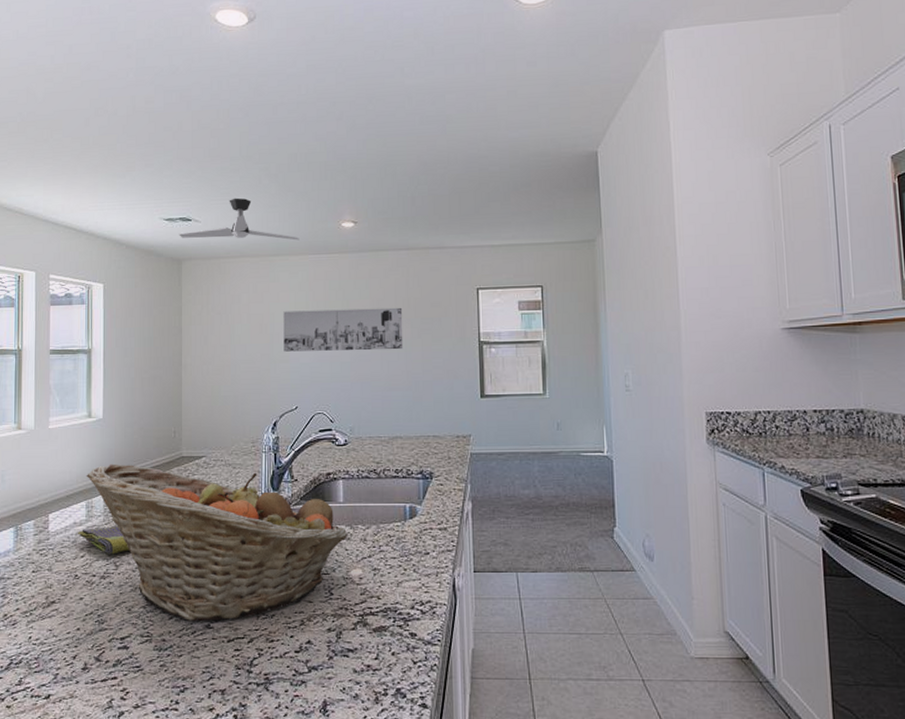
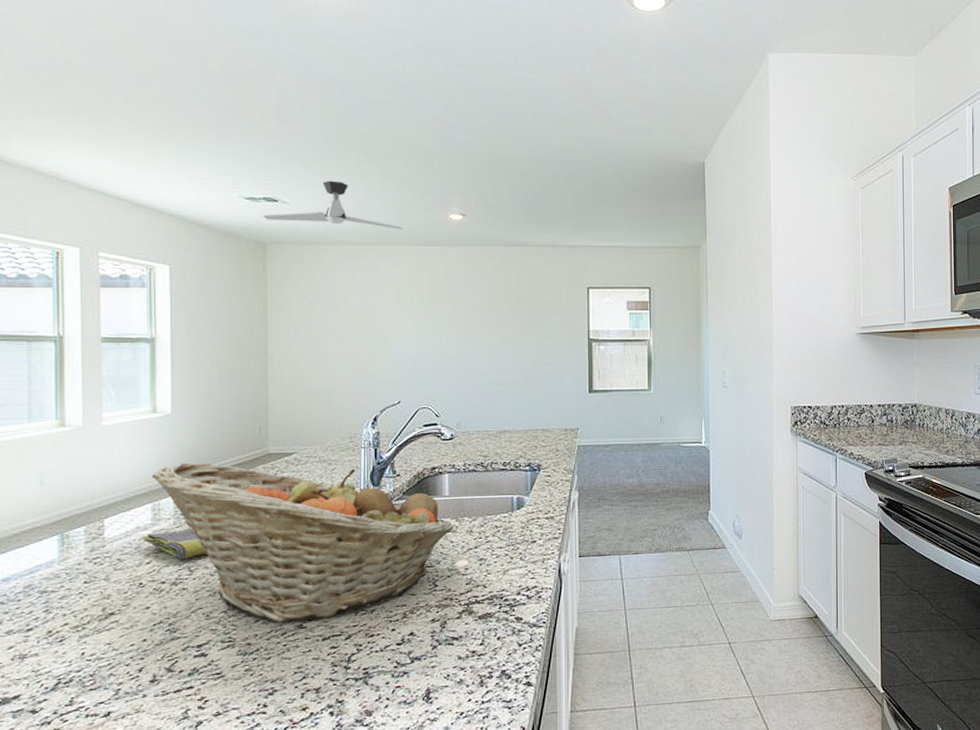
wall art: present [283,307,403,352] -> none [385,303,513,346]

